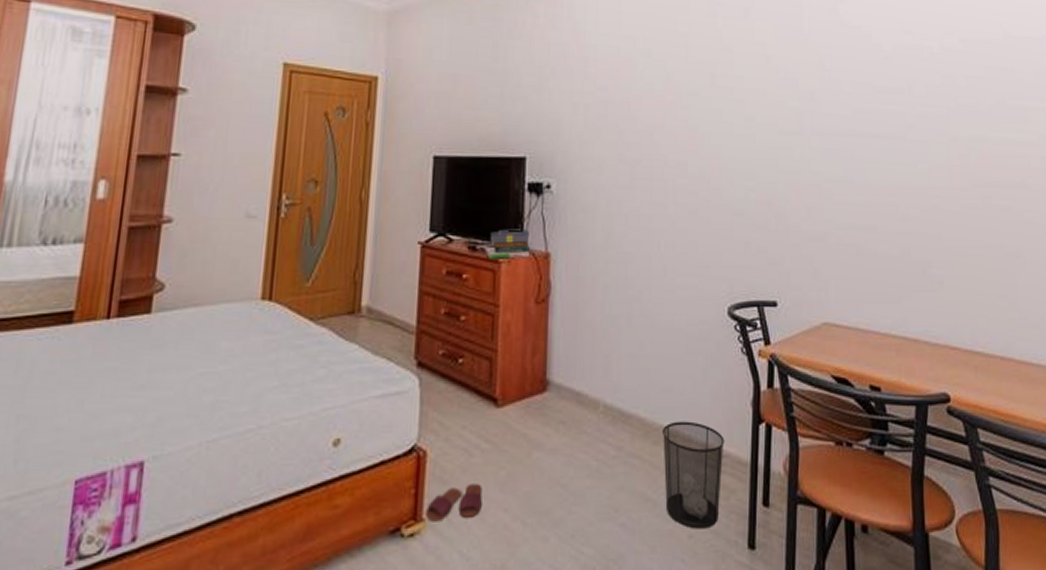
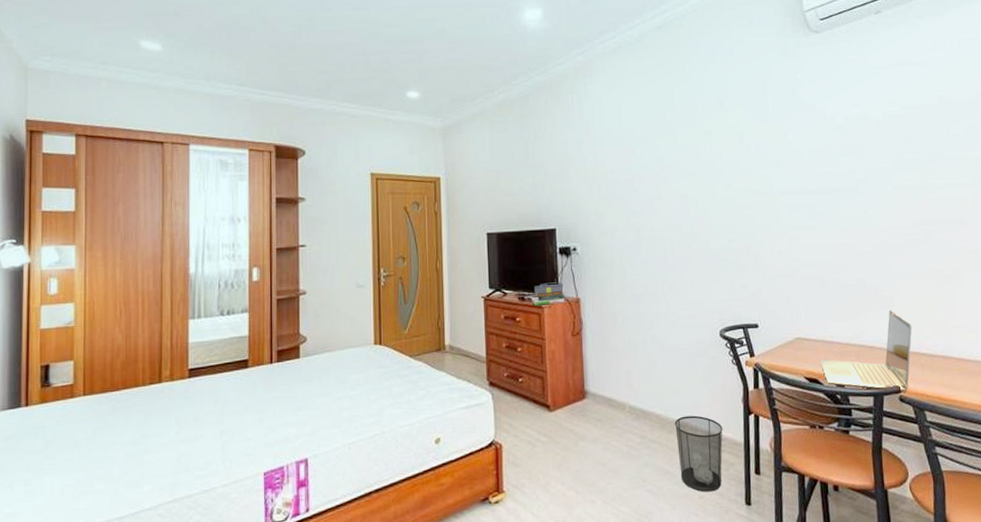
slippers: present [426,483,482,522] -> none [506,465,545,493]
laptop: none [852,293,965,402] -> present [820,310,912,392]

